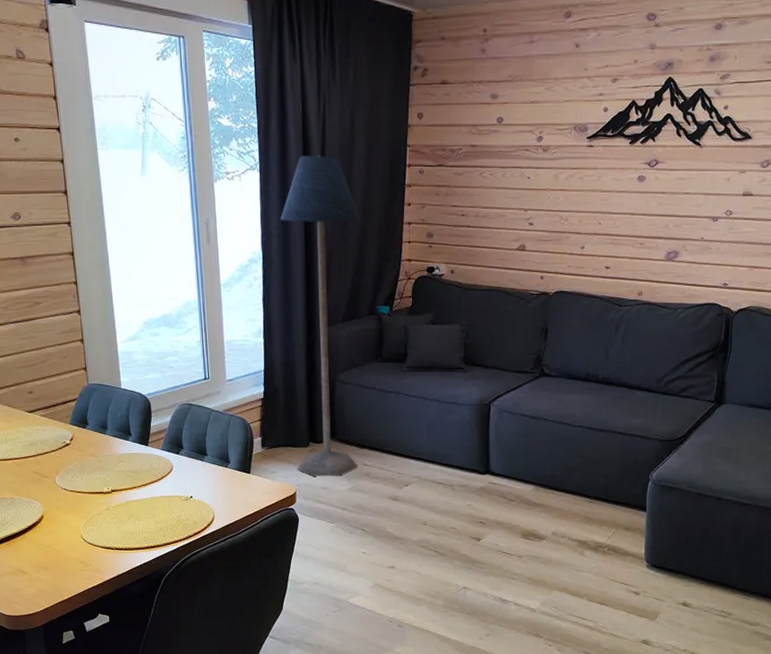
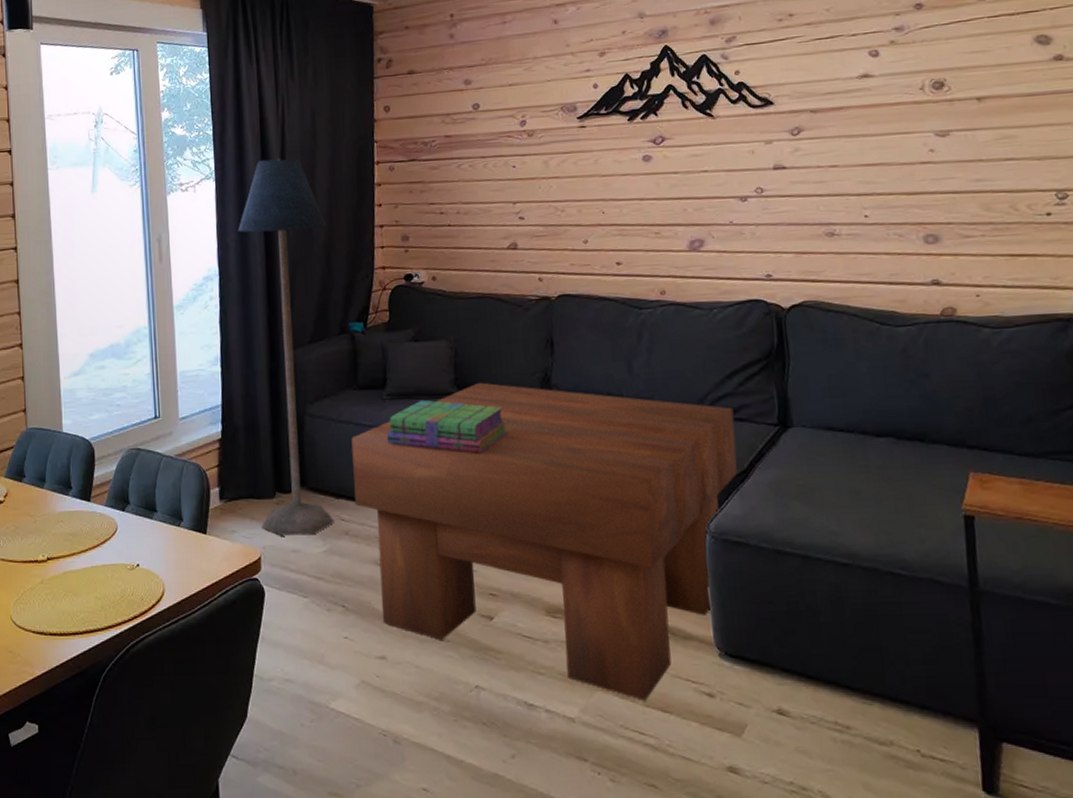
coffee table: none [375,360,682,597] -> present [351,382,738,701]
stack of books: none [405,372,503,416] -> present [387,399,507,453]

